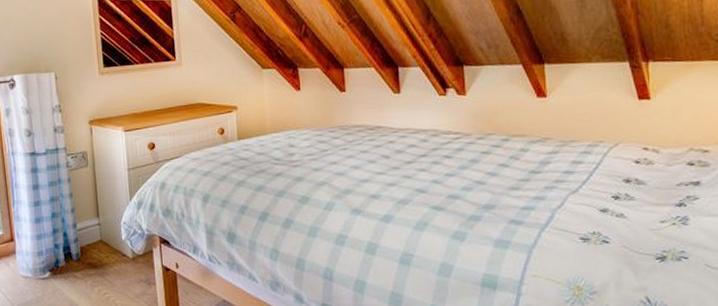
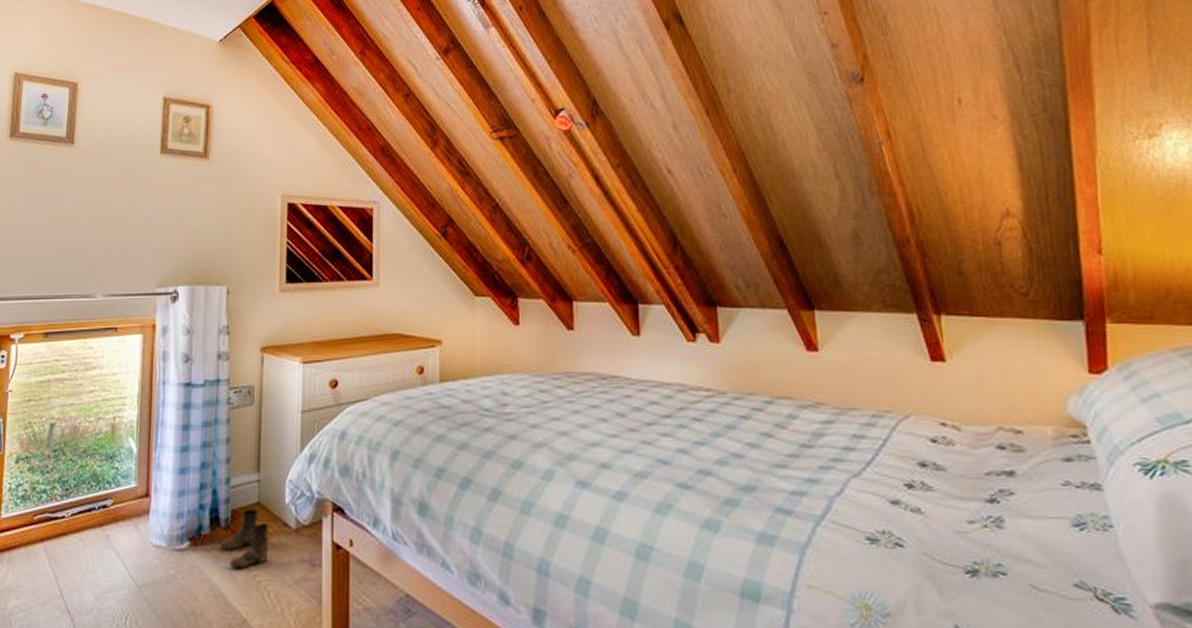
boots: none [74,245,113,290] -> present [220,509,269,570]

